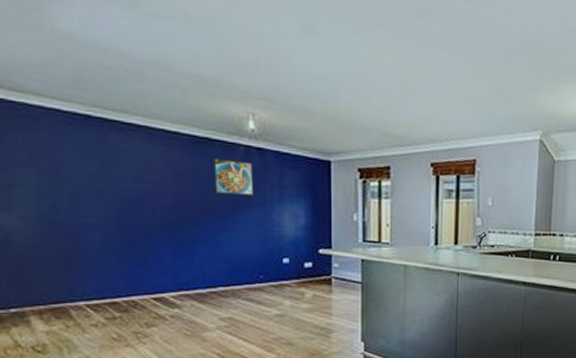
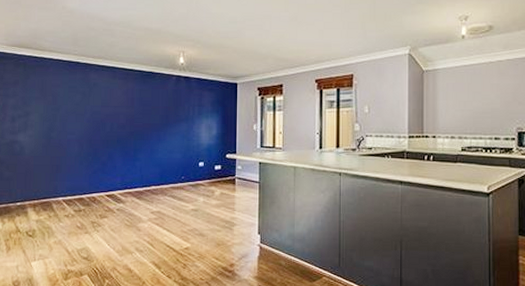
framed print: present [212,157,254,196] -> none [154,86,181,114]

